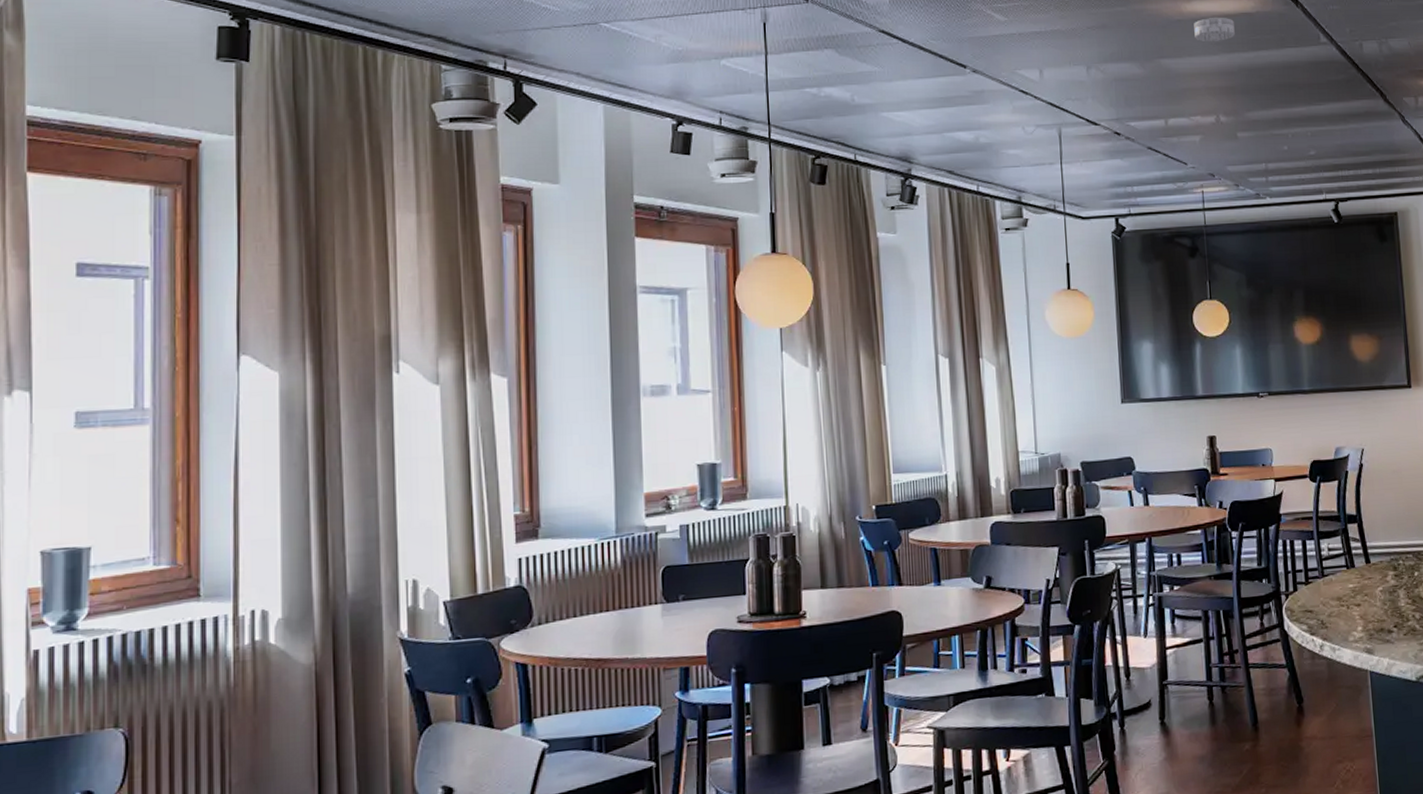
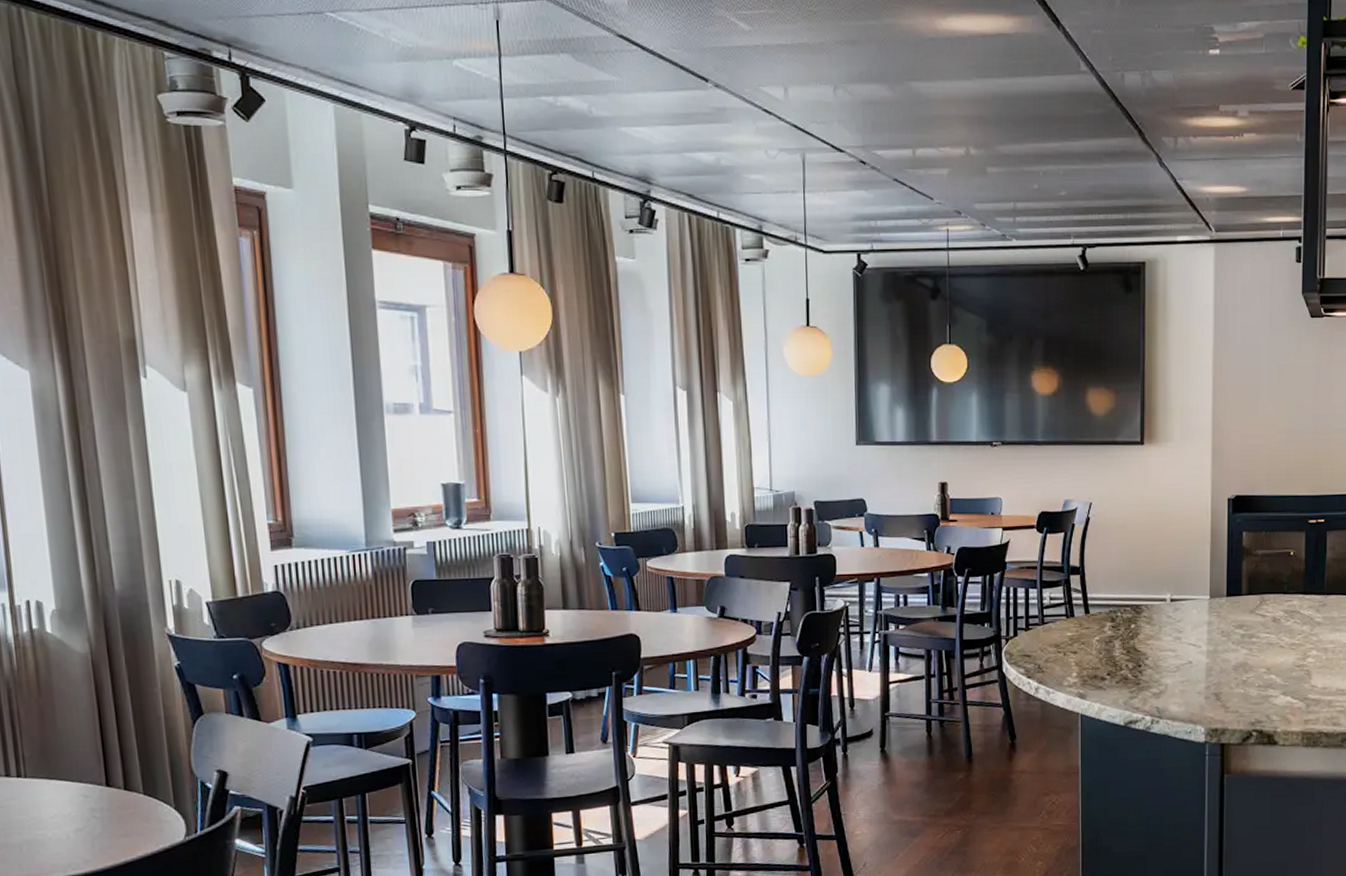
smoke detector: present [1194,17,1235,41] -> none [948,36,991,64]

